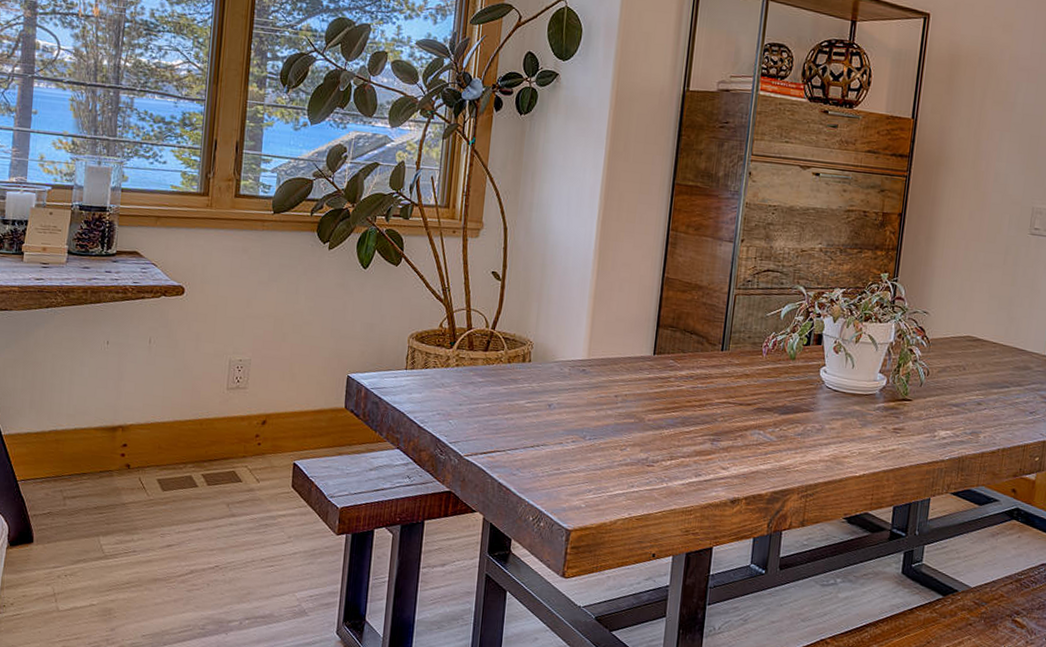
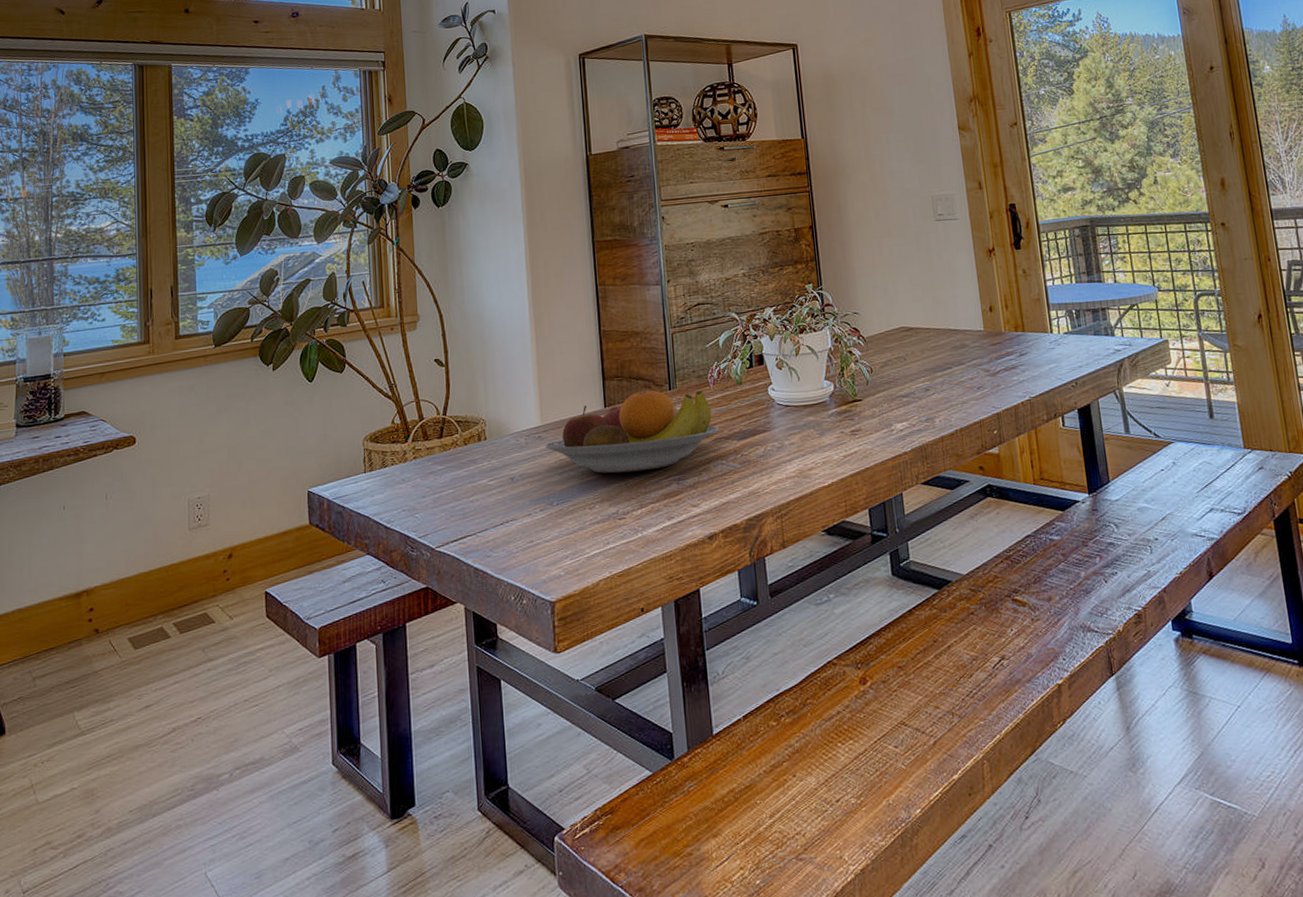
fruit bowl: none [588,345,763,426] -> present [545,390,719,474]

